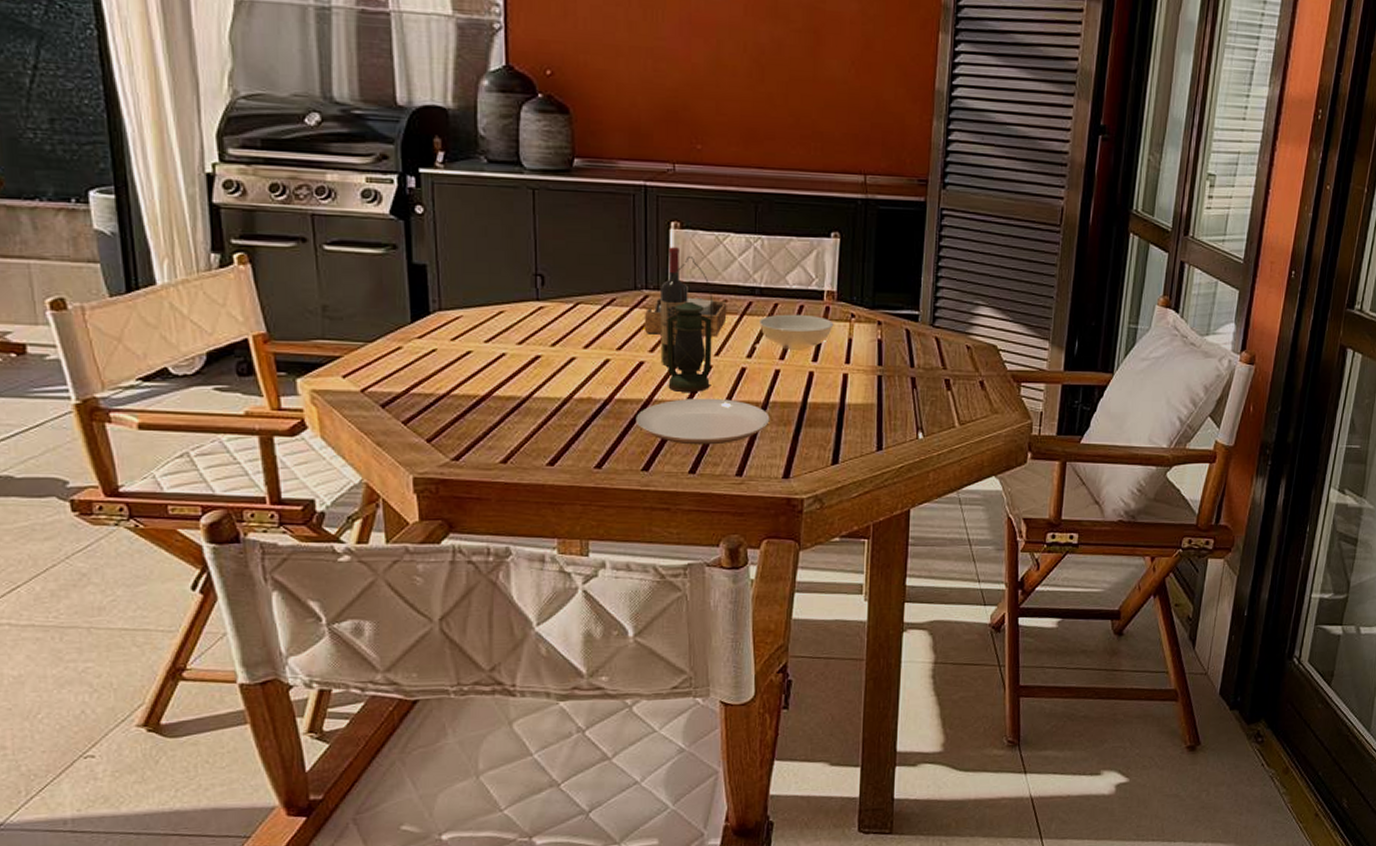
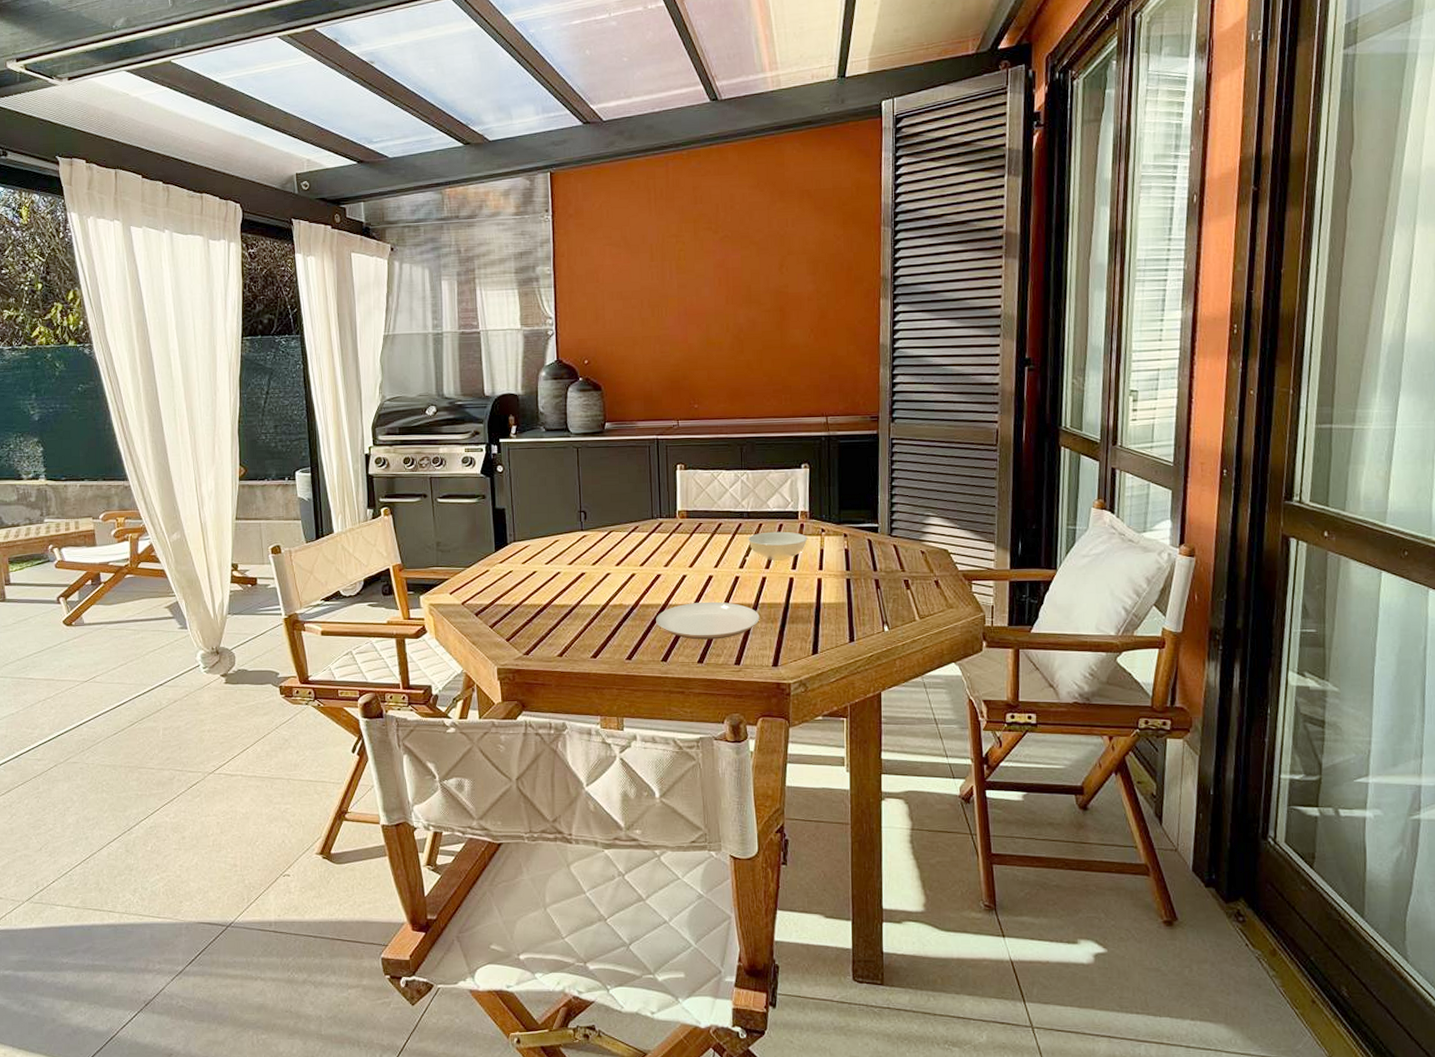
napkin holder: present [644,297,727,337] -> none [659,522,723,553]
wine bottle: present [660,247,688,365] -> none [671,484,692,577]
lantern: present [666,255,714,392] -> none [676,490,712,597]

